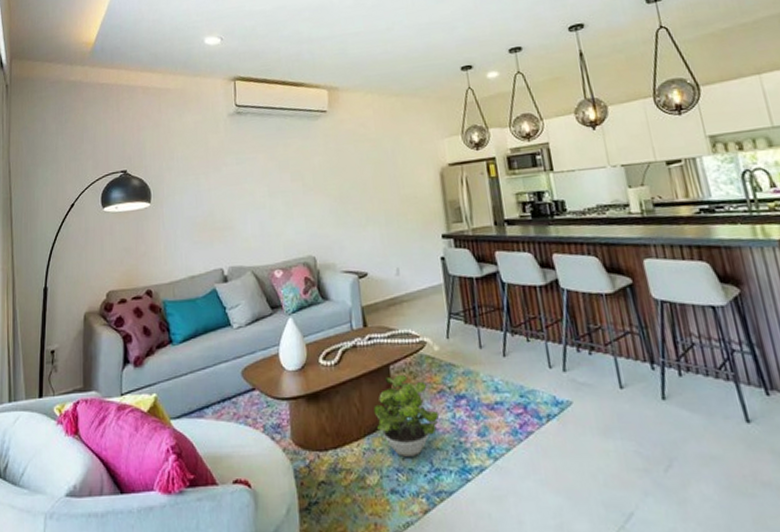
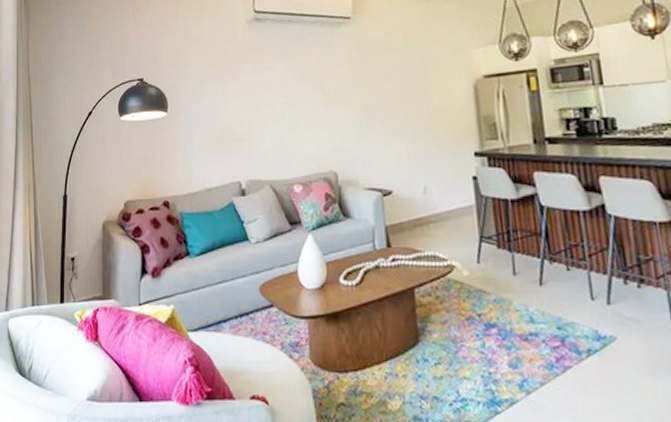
potted plant: present [374,374,439,457] -> none [397,298,467,384]

